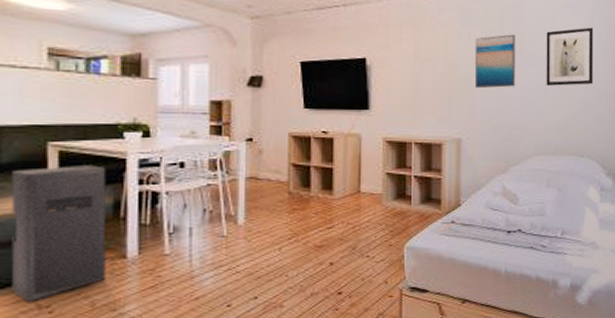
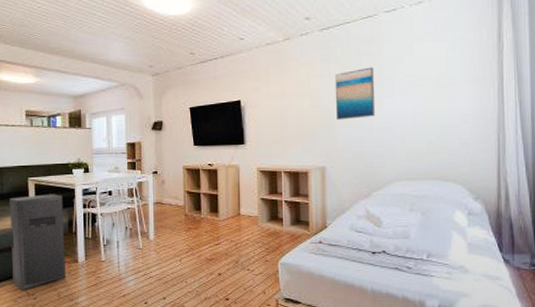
wall art: present [546,27,594,86] -> none [405,52,457,113]

